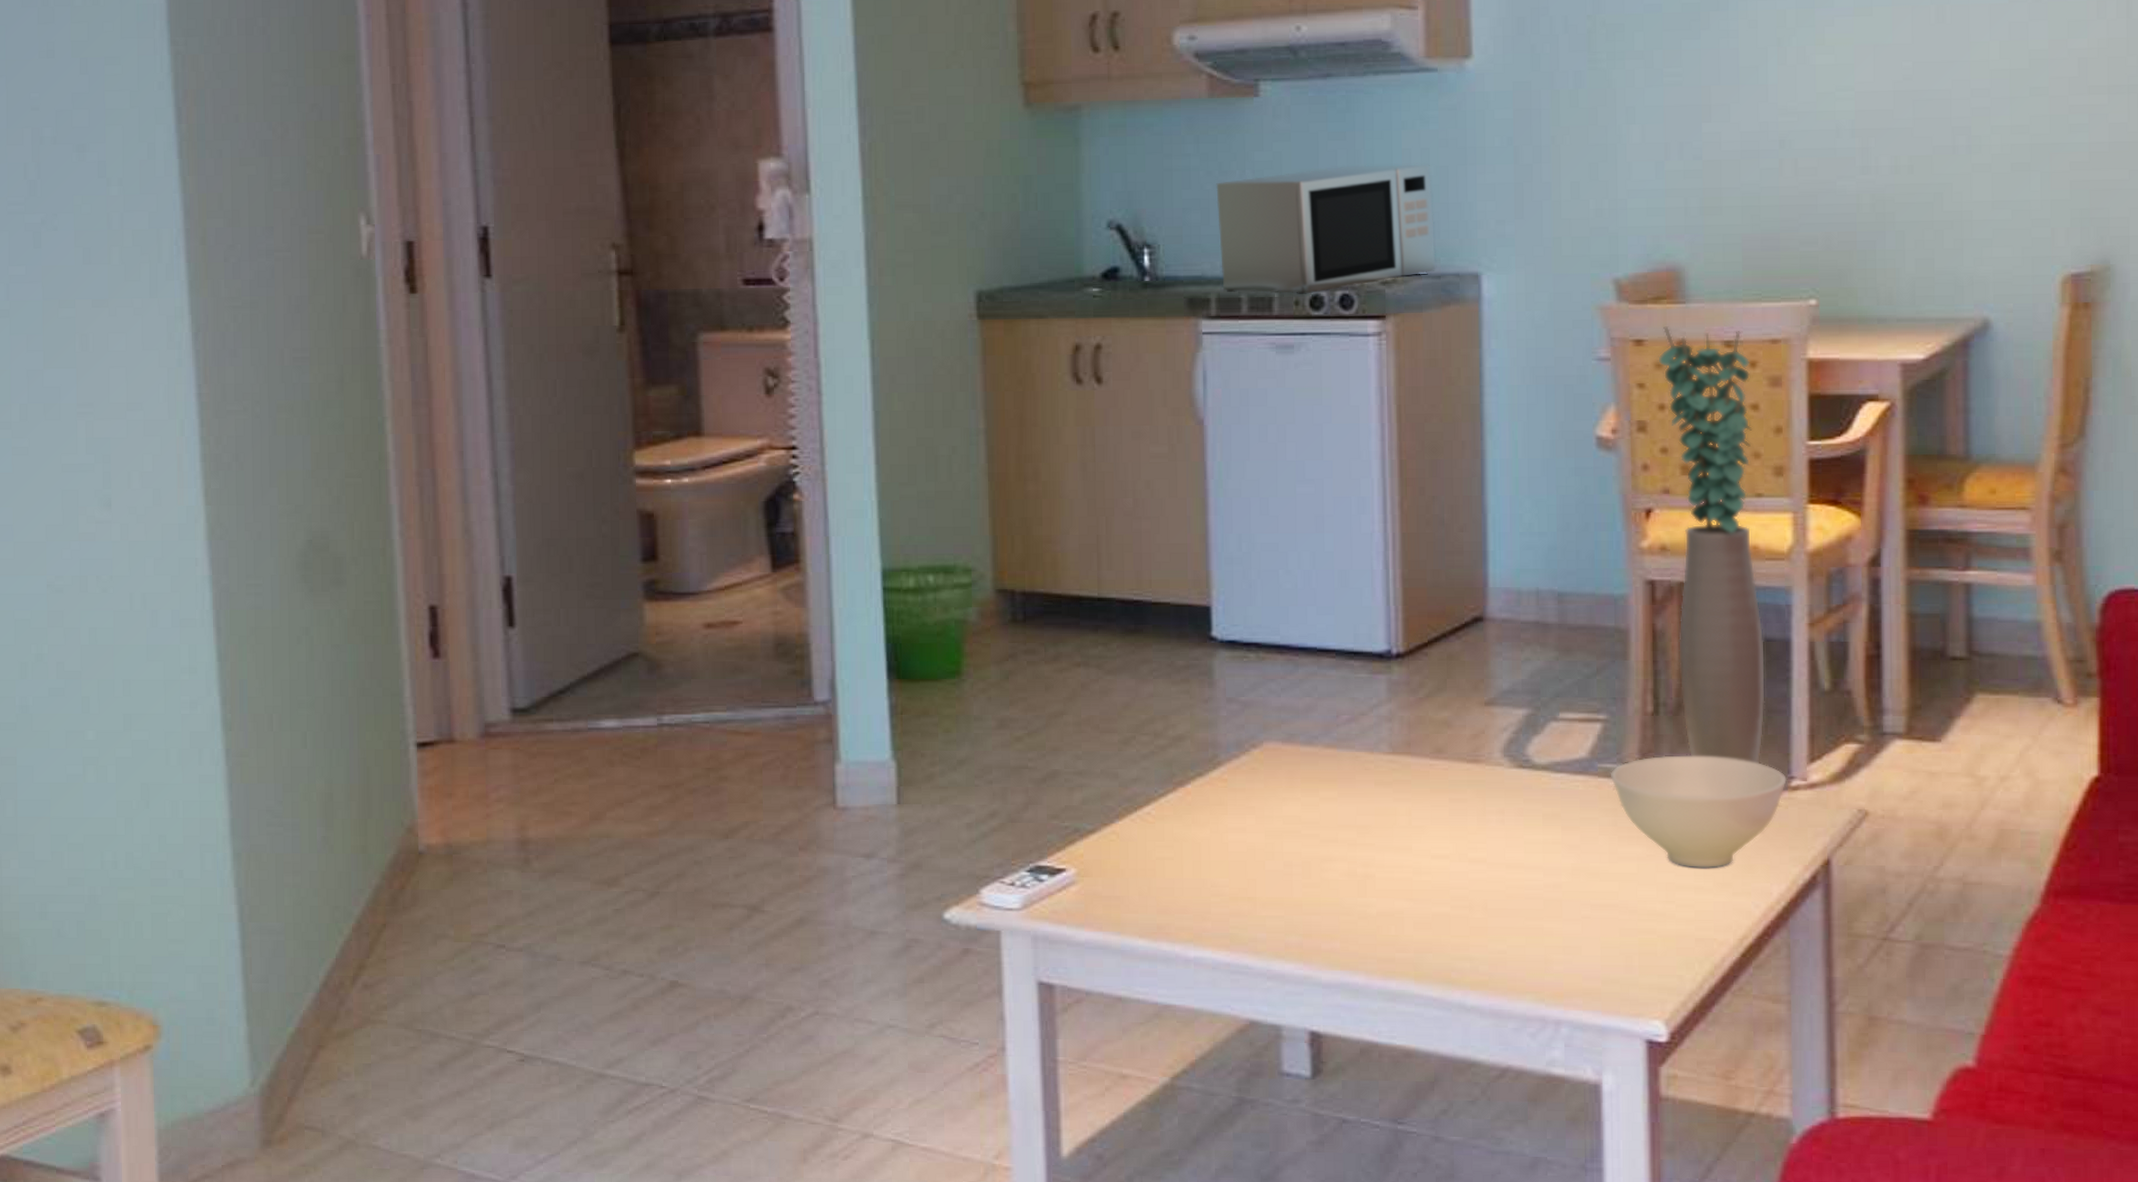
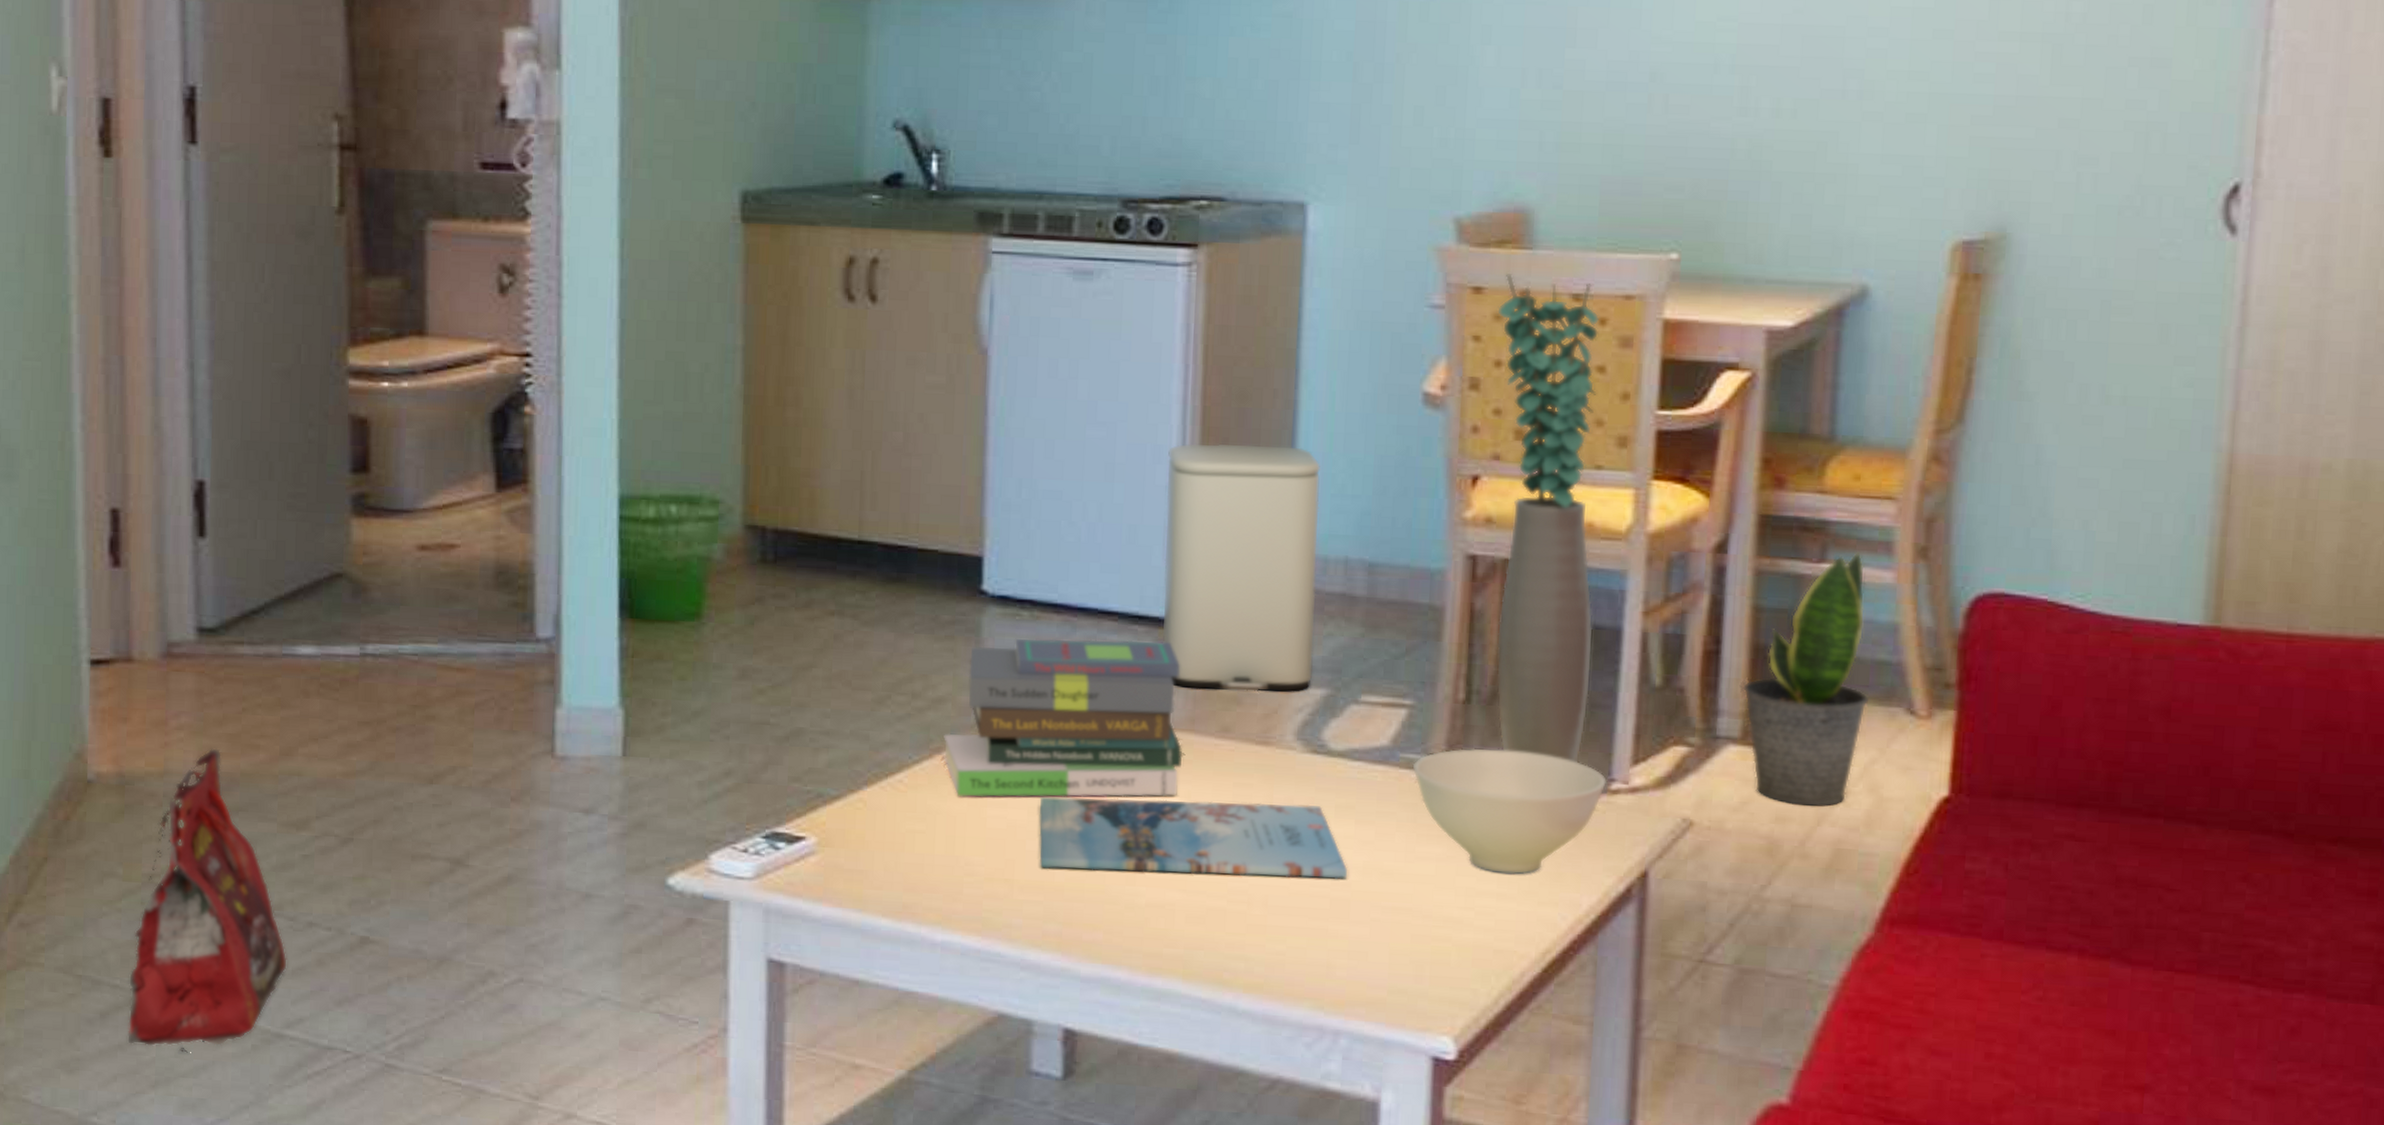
shopping bag: none [463,817,605,1096] -> present [126,748,287,1053]
books: none [1185,674,1402,825] -> present [943,639,1183,798]
microwave: present [1216,165,1436,294] -> none [1017,74,1259,215]
magazine: none [1275,814,1558,886] -> present [1039,796,1348,879]
pedal bin: none [1371,492,1514,716] -> present [1162,443,1321,692]
potted plant: none [1904,558,2020,793] -> present [1743,551,1870,808]

